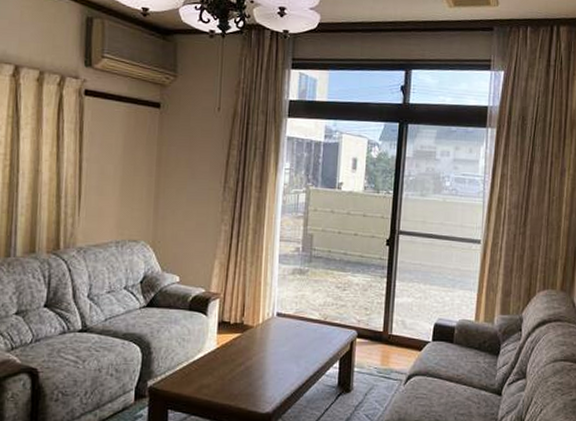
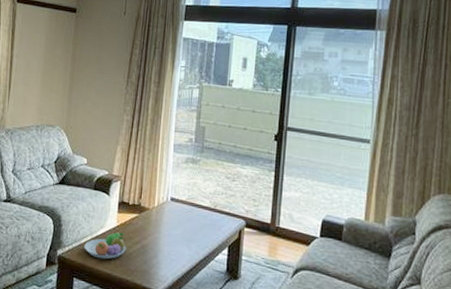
fruit bowl: none [179,354,228,386] -> present [84,232,126,260]

